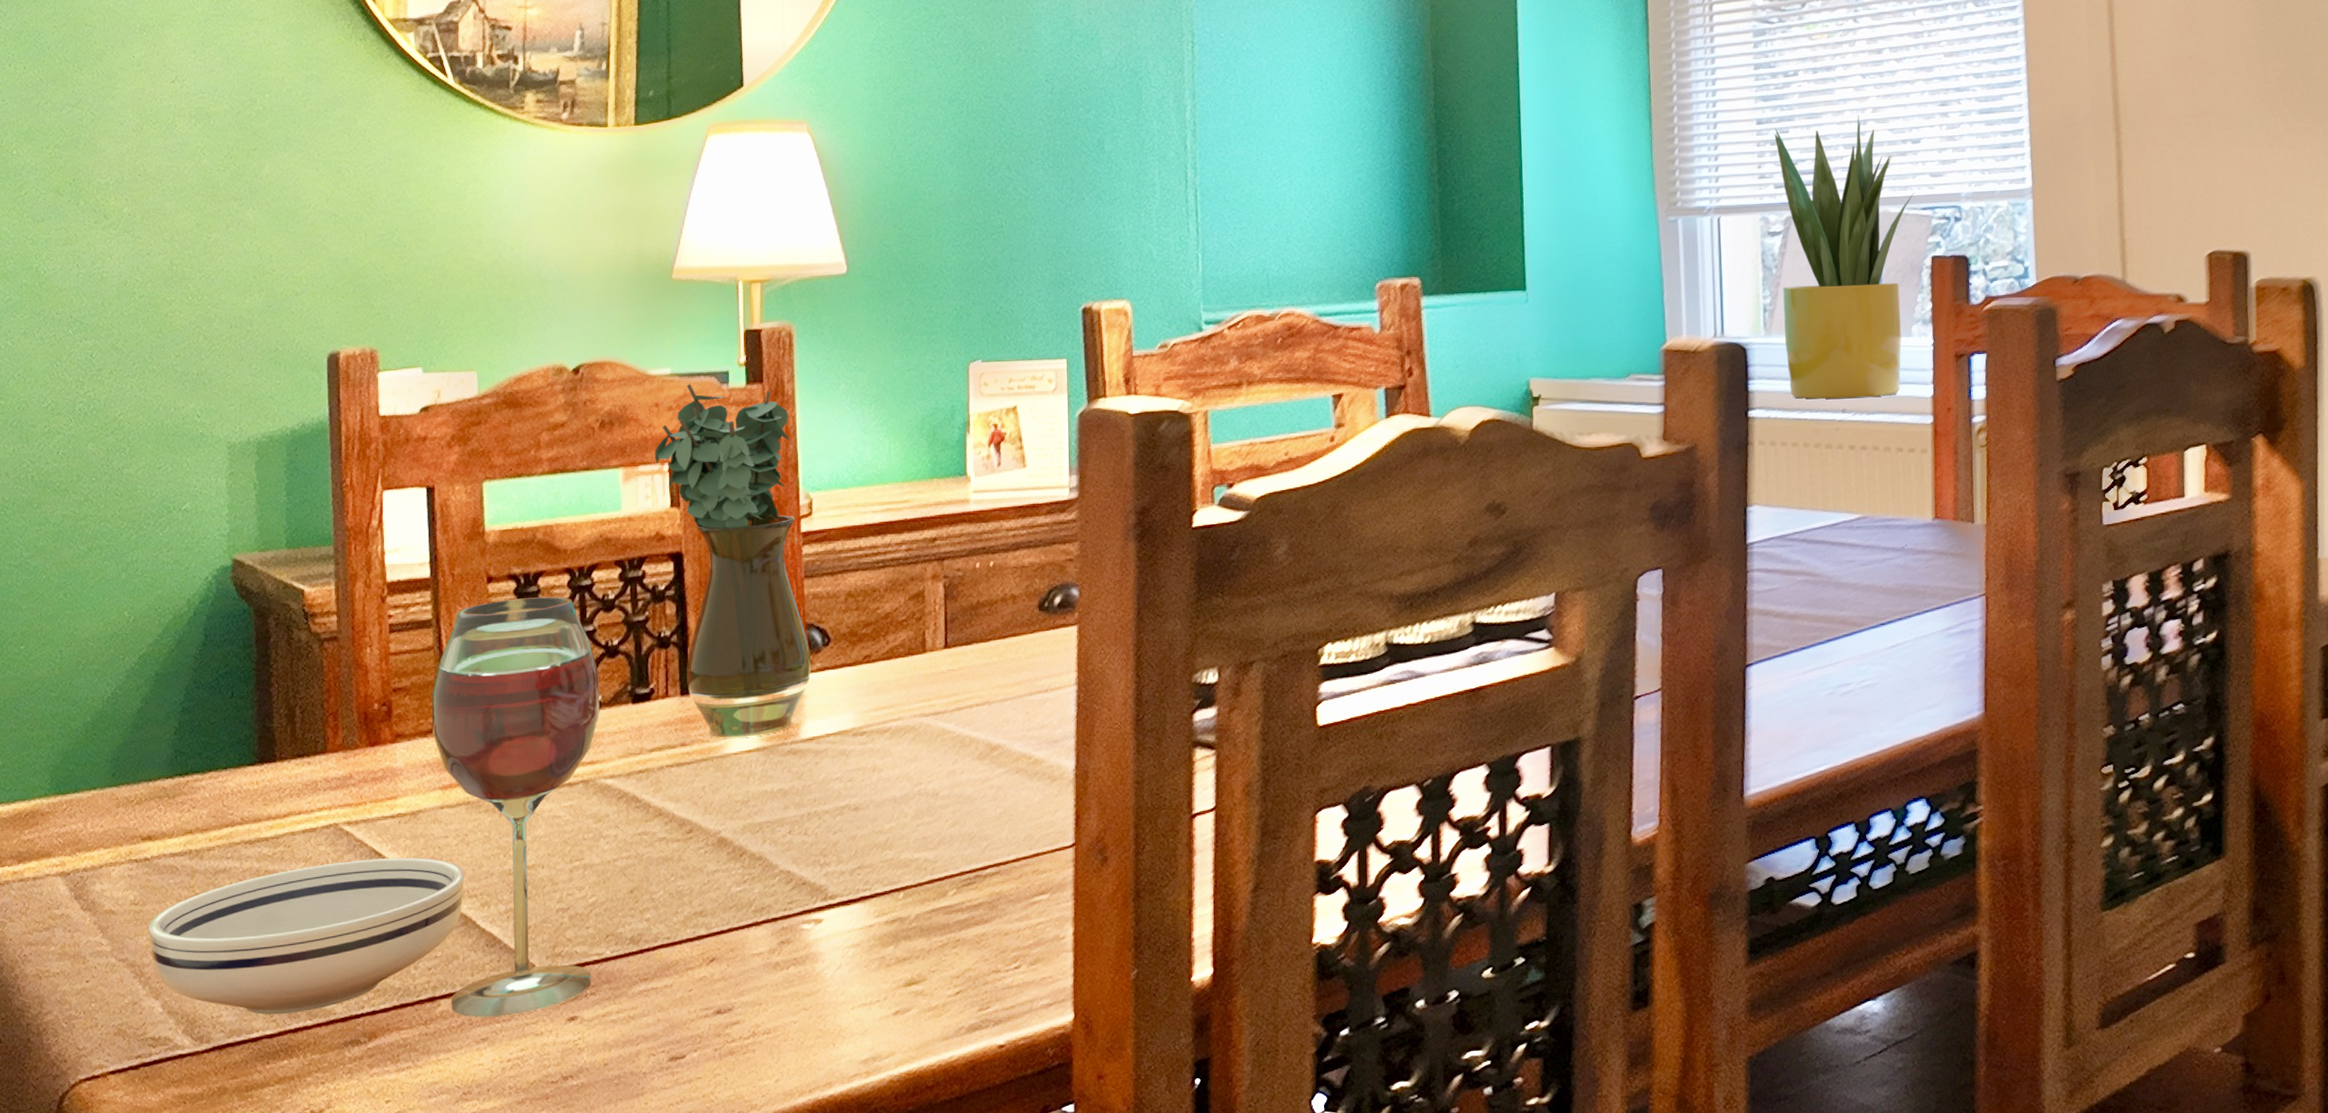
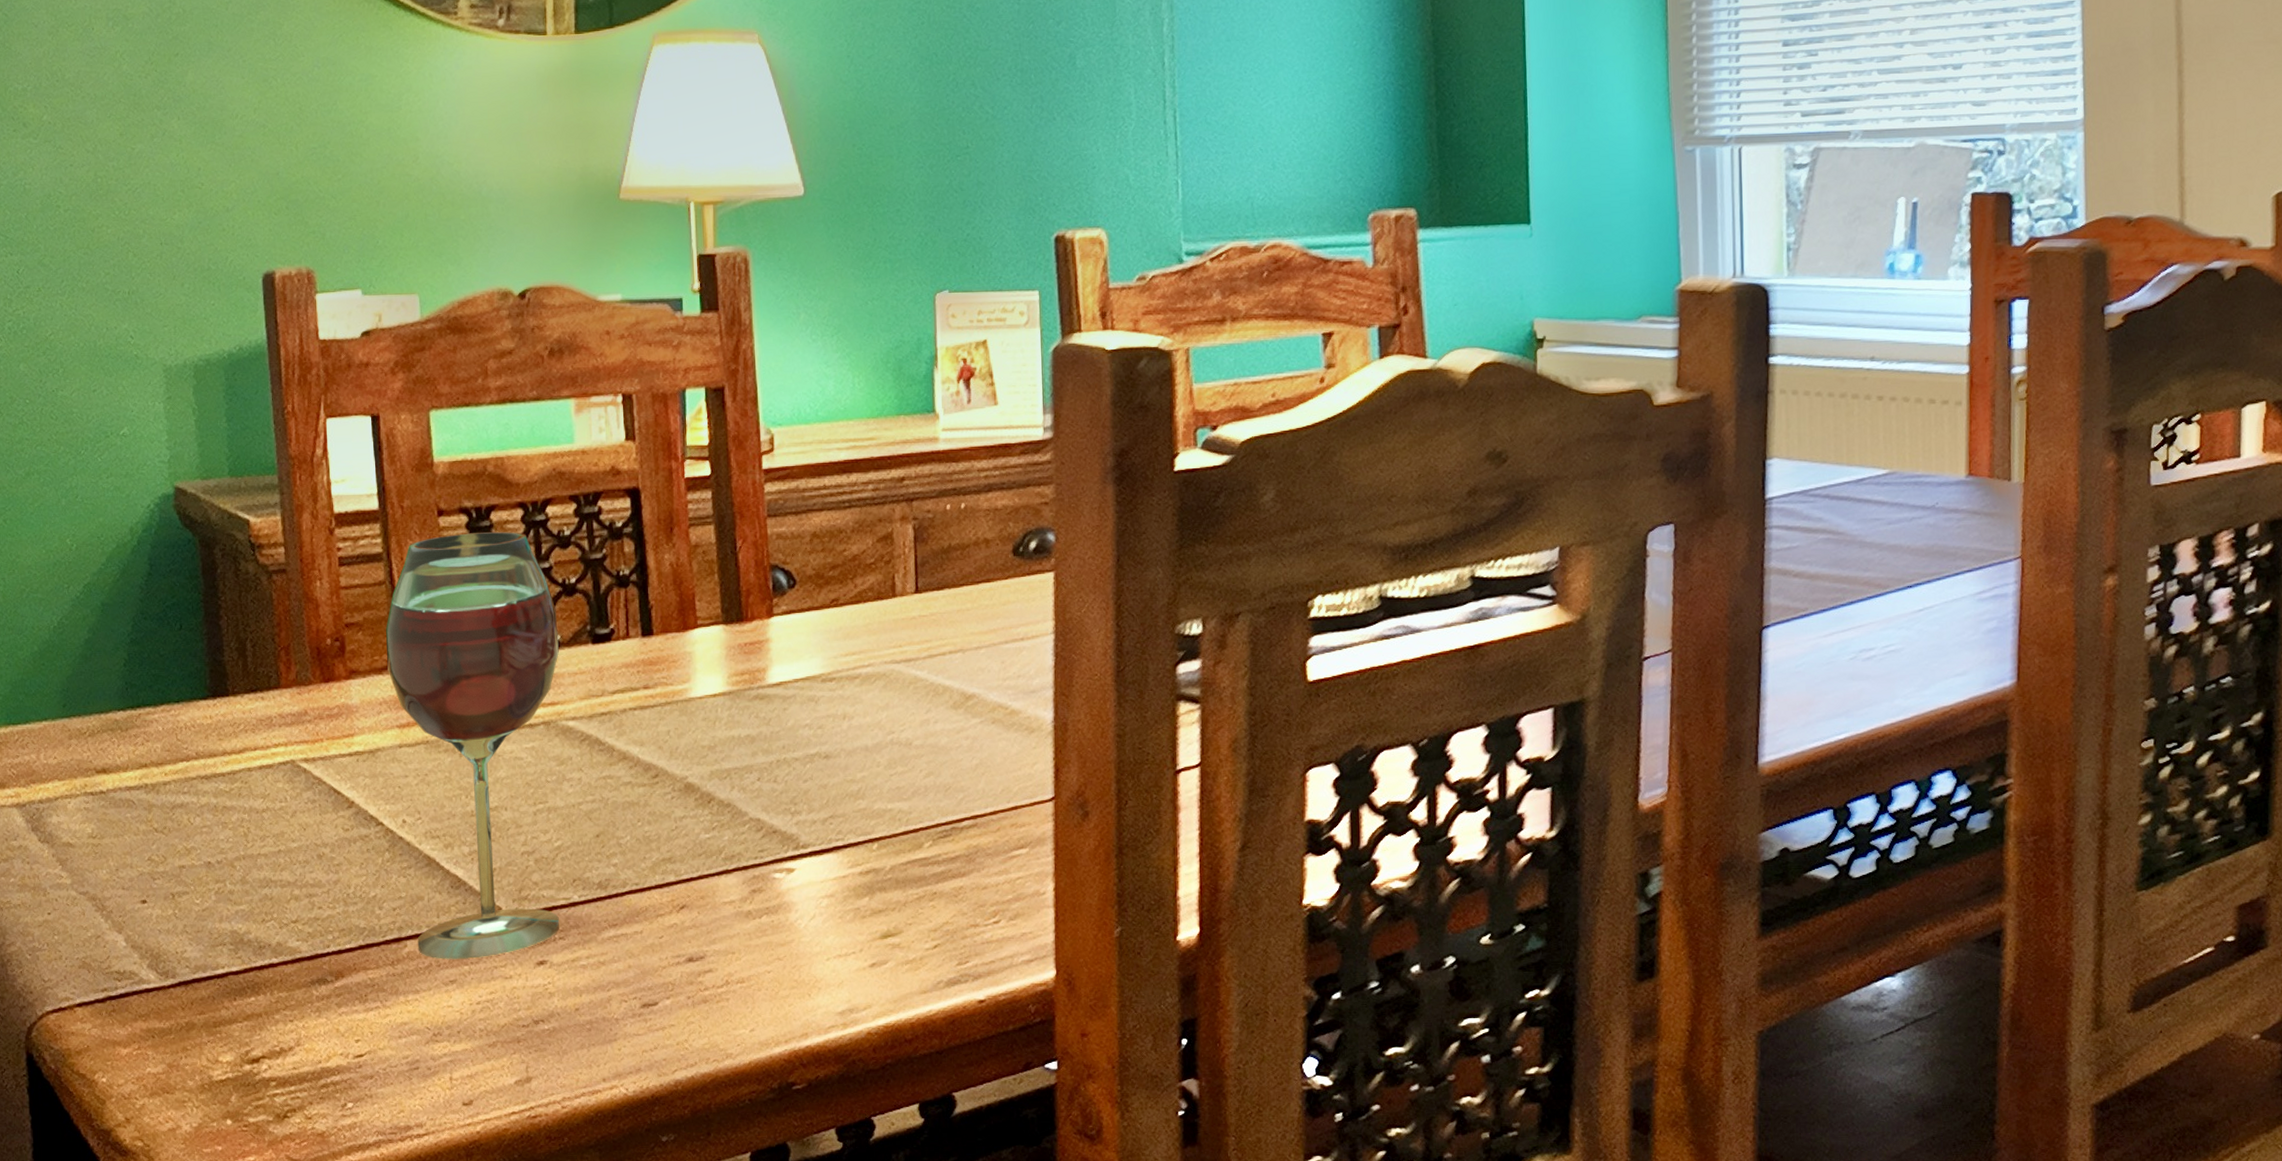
bowl: present [148,857,465,1015] -> none [107,796,427,952]
vase: present [655,384,812,739] -> none [607,311,777,682]
planter: present [1774,115,1914,399] -> none [1802,37,1954,346]

